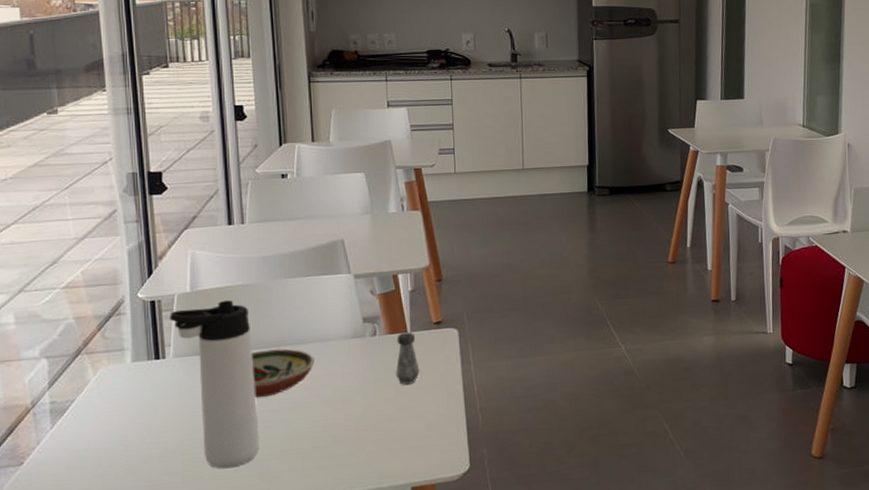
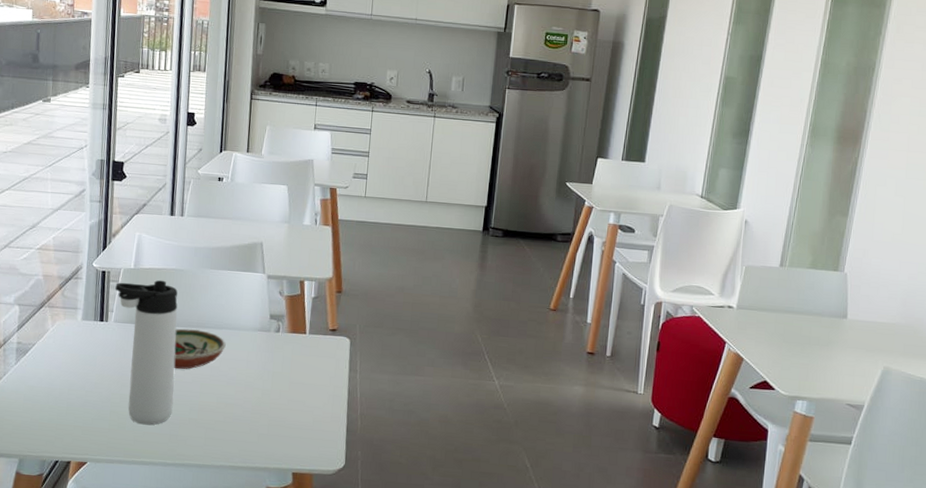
salt shaker: present [395,332,420,385] -> none [291,333,313,381]

